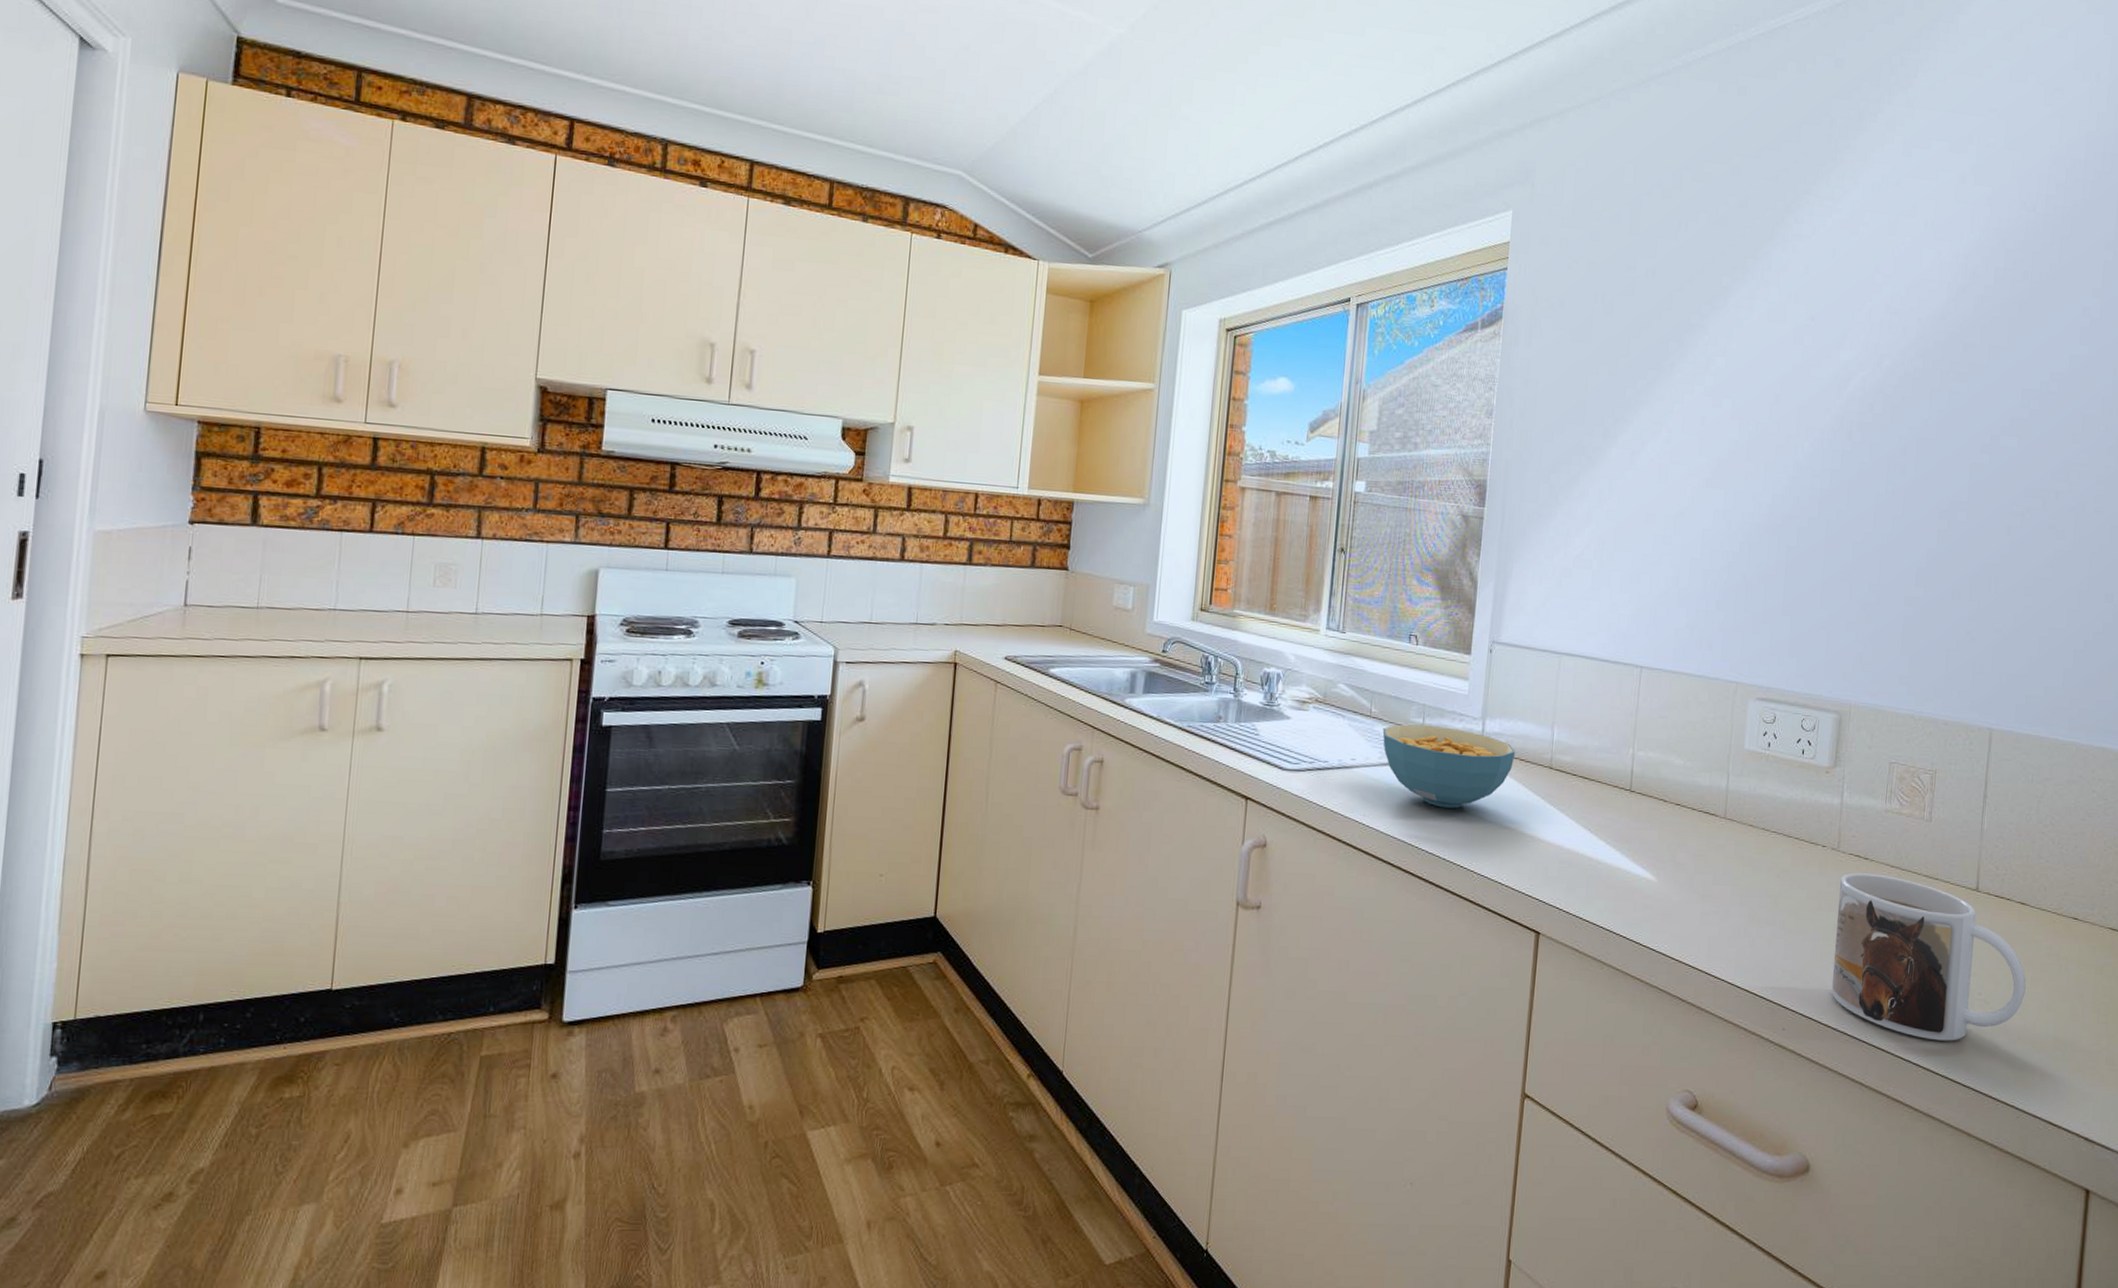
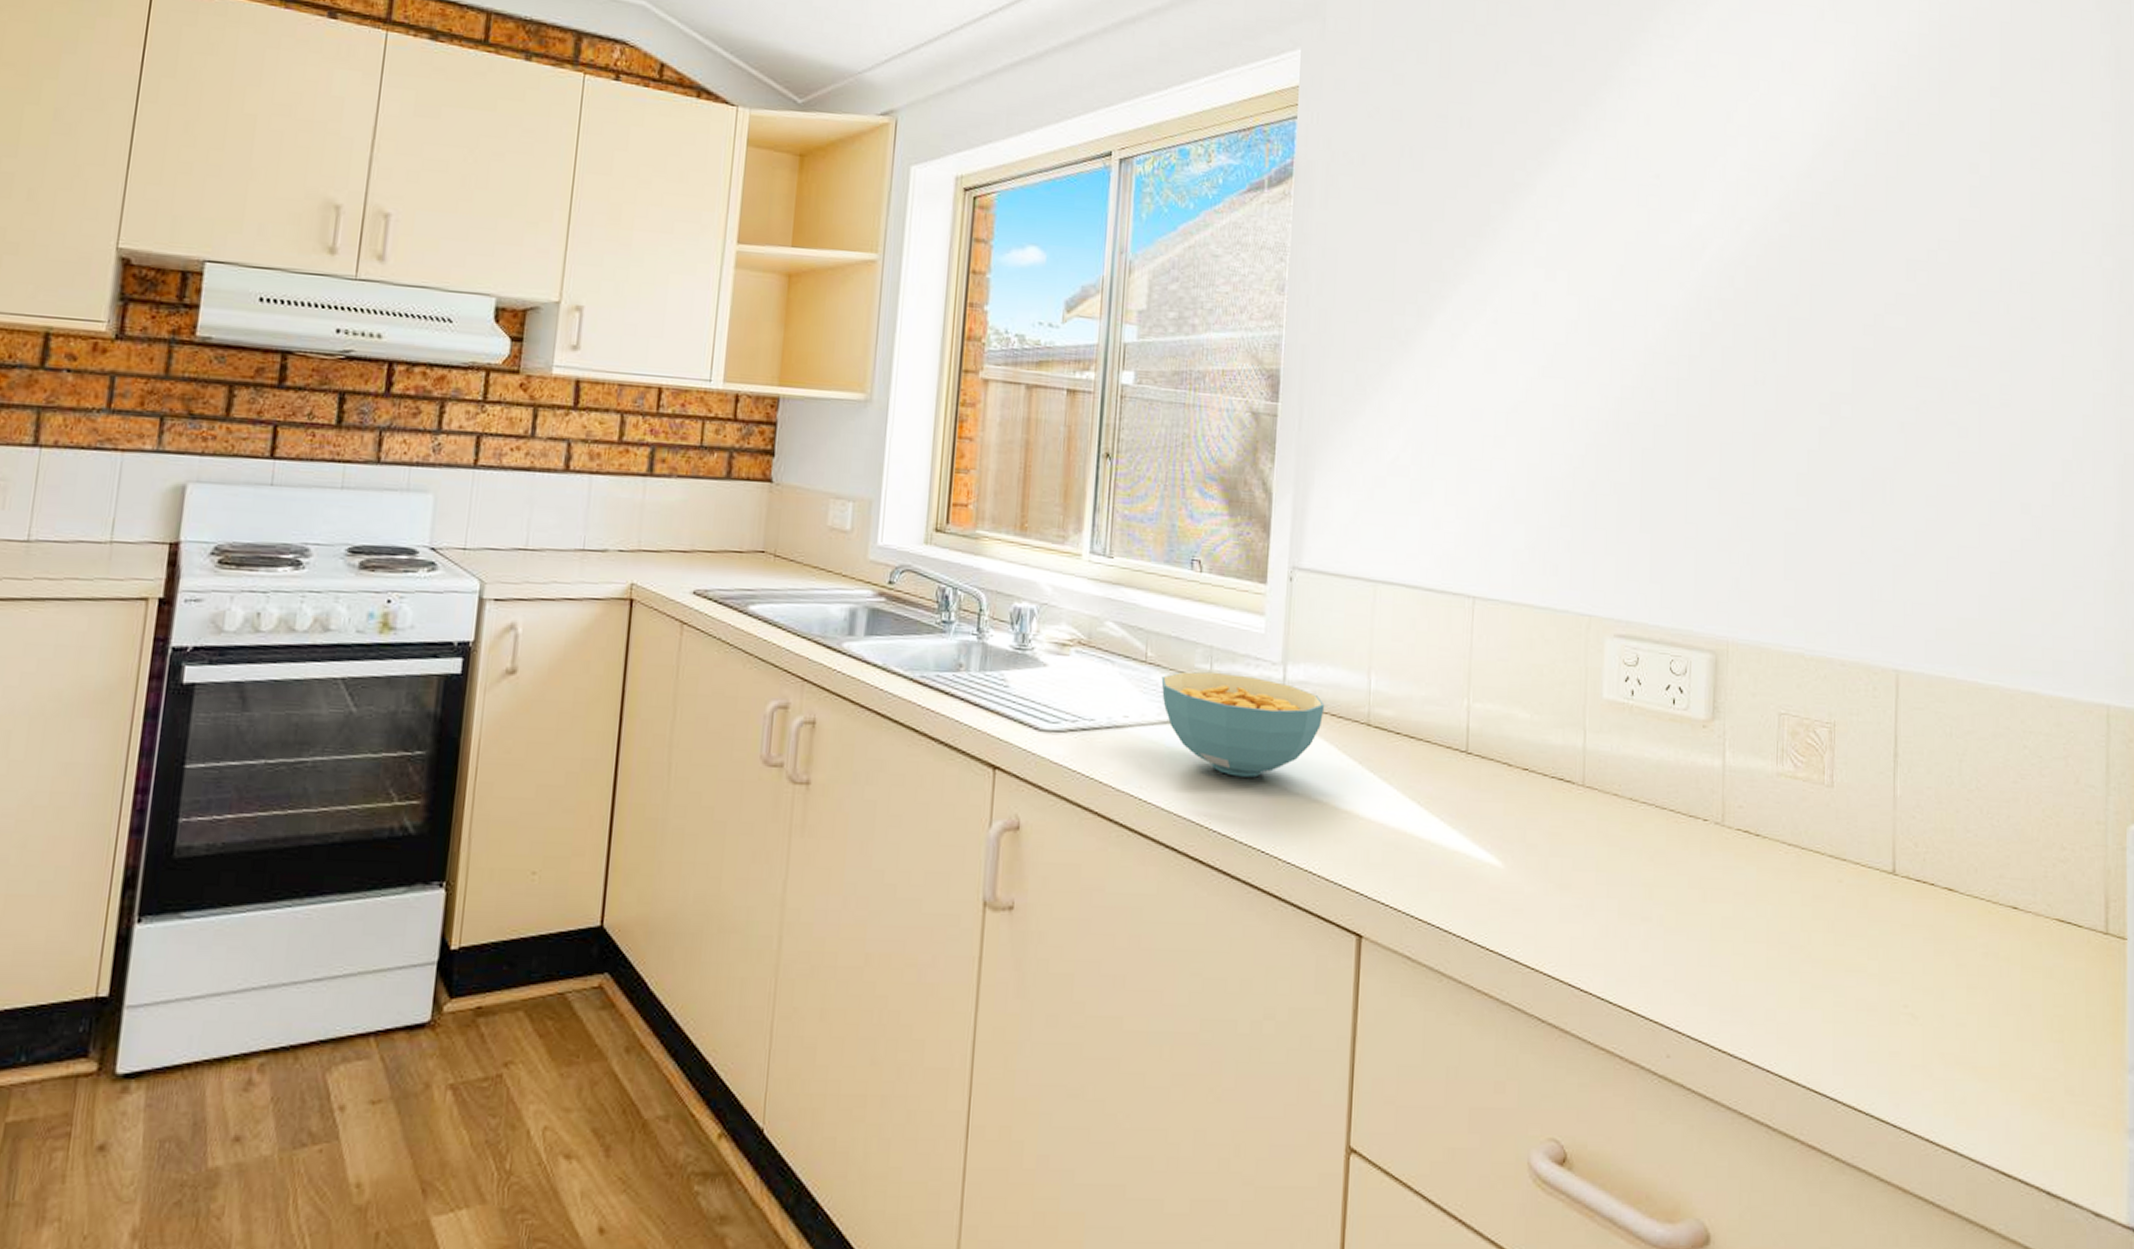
mug: present [1831,873,2026,1041] -> none [1724,853,1961,1068]

